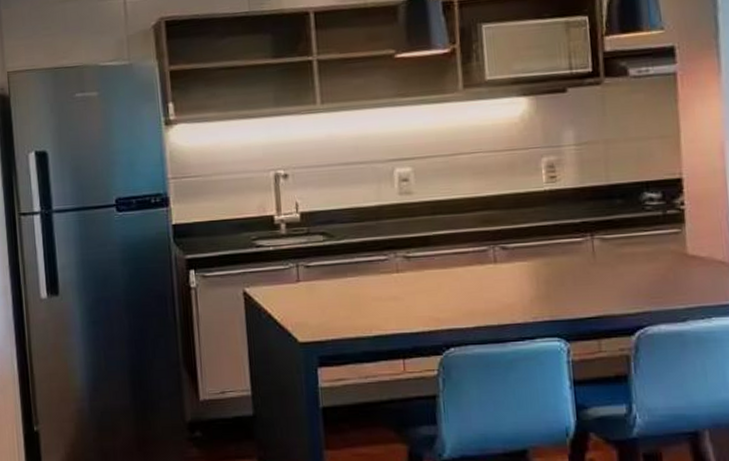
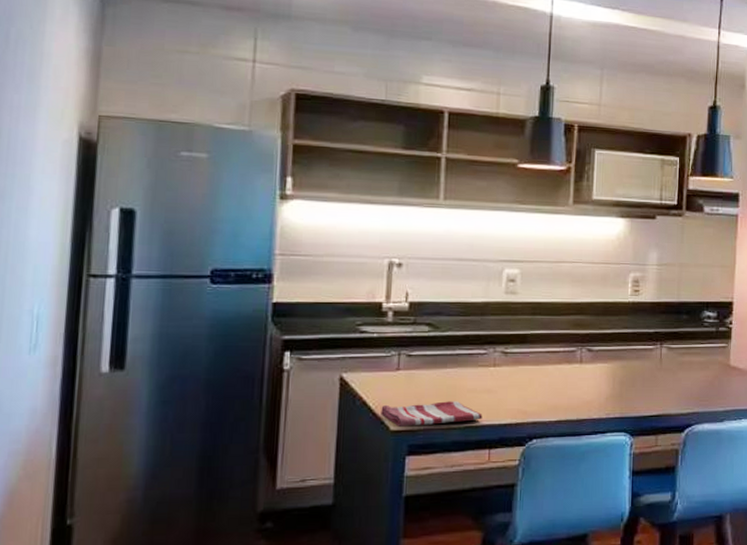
dish towel: none [287,310,392,339] -> present [381,401,483,428]

